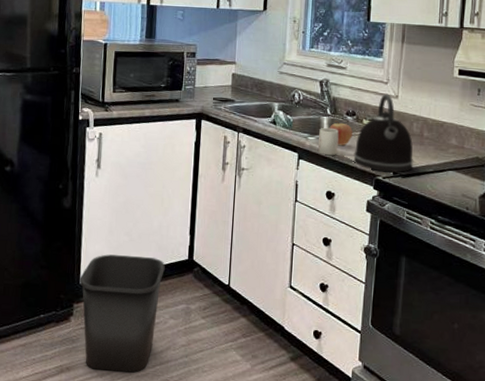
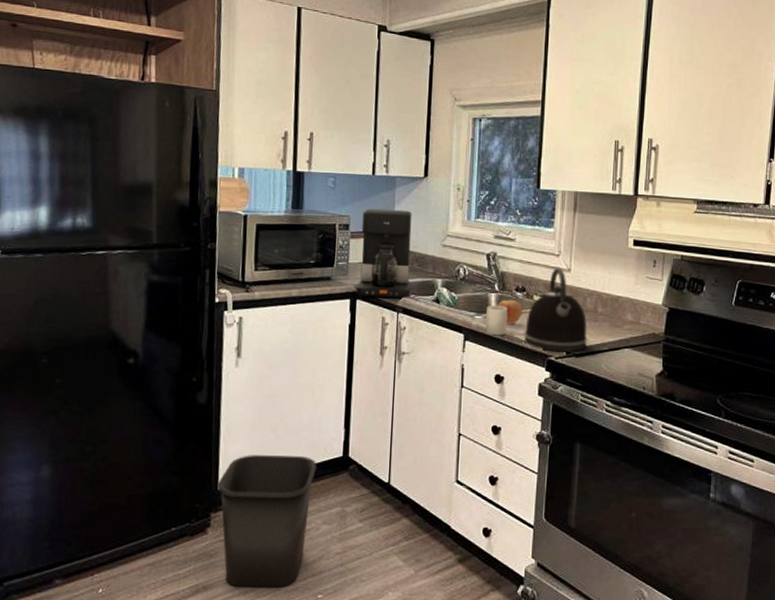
coffee maker: none [201,38,252,120] -> present [356,208,412,298]

